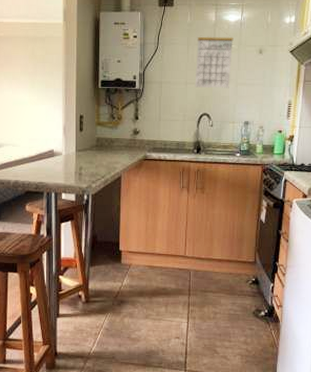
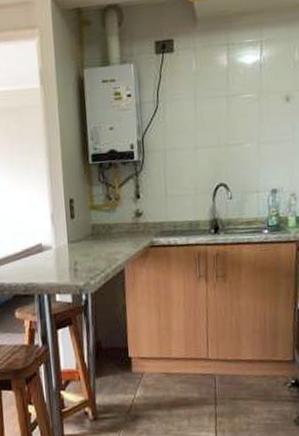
calendar: present [195,29,233,89] -> none [205,74,252,152]

